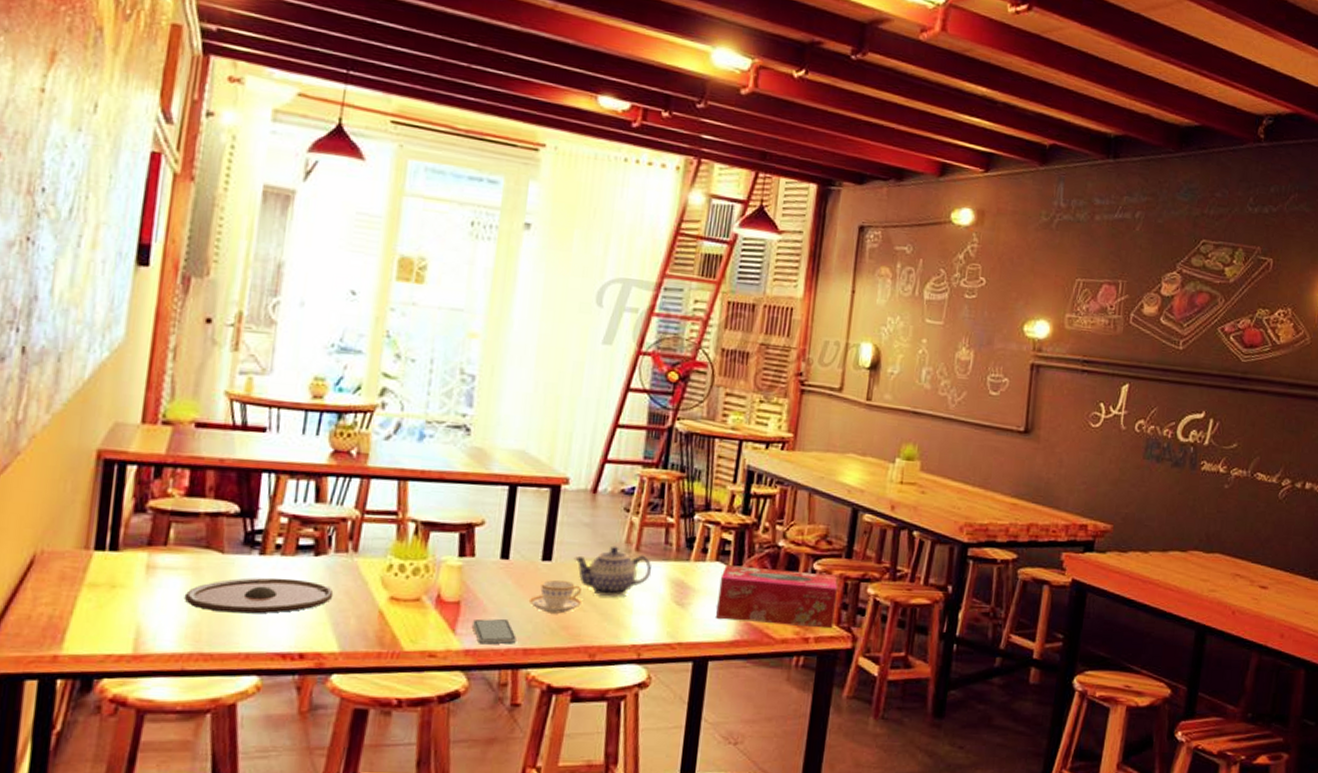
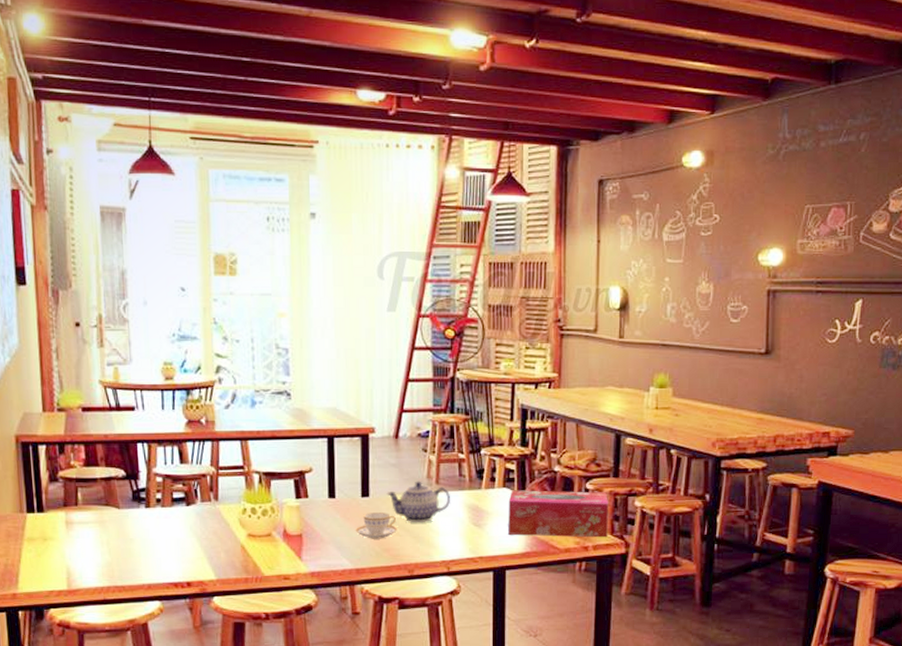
plate: present [184,577,334,614] -> none [96,525,205,554]
smartphone: present [471,618,517,644] -> none [313,545,349,567]

